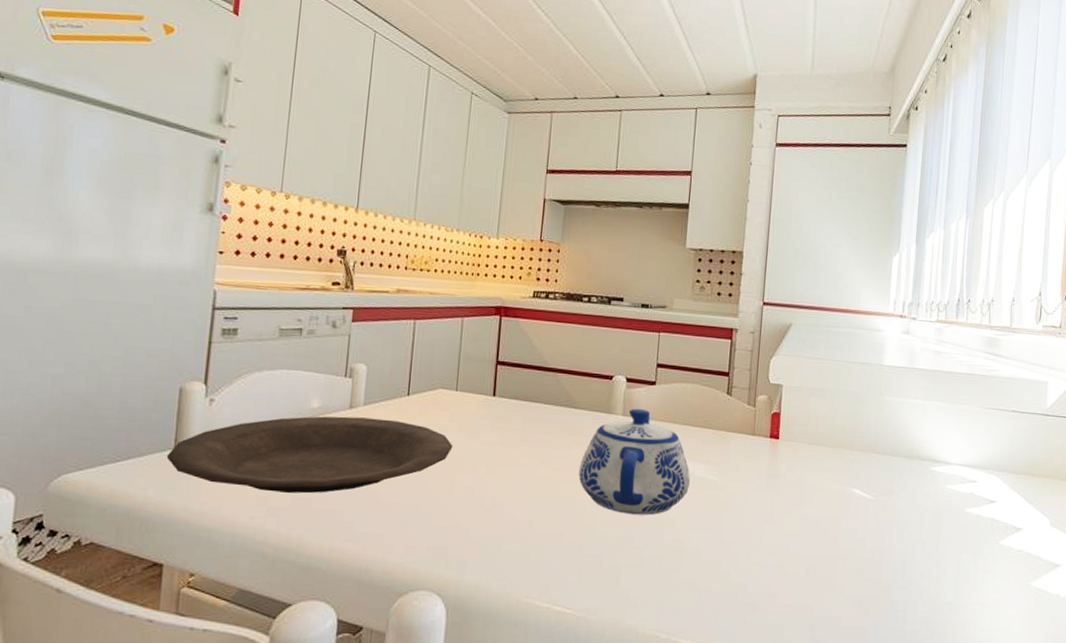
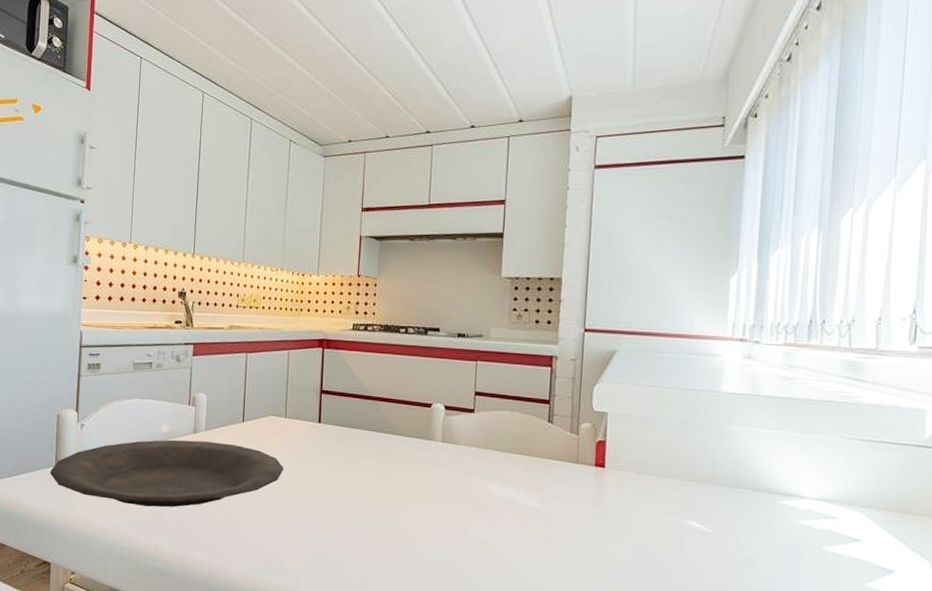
teapot: present [579,408,690,515] -> none [401,435,512,539]

